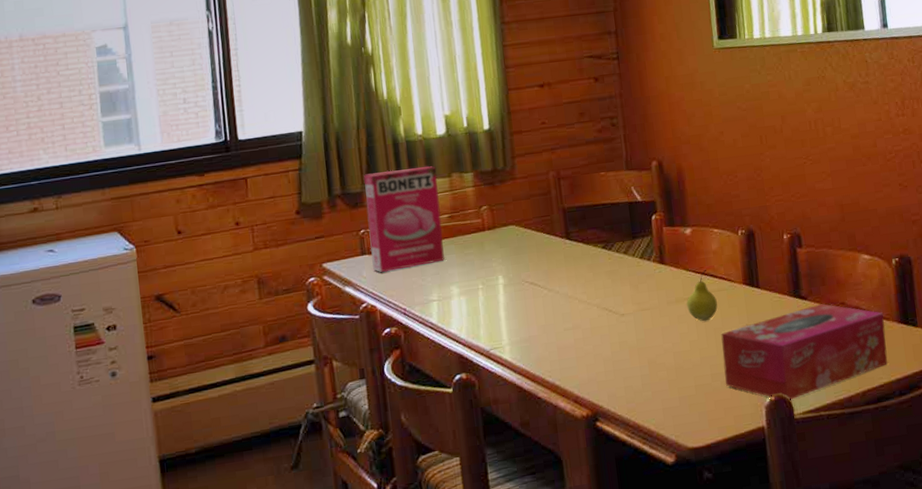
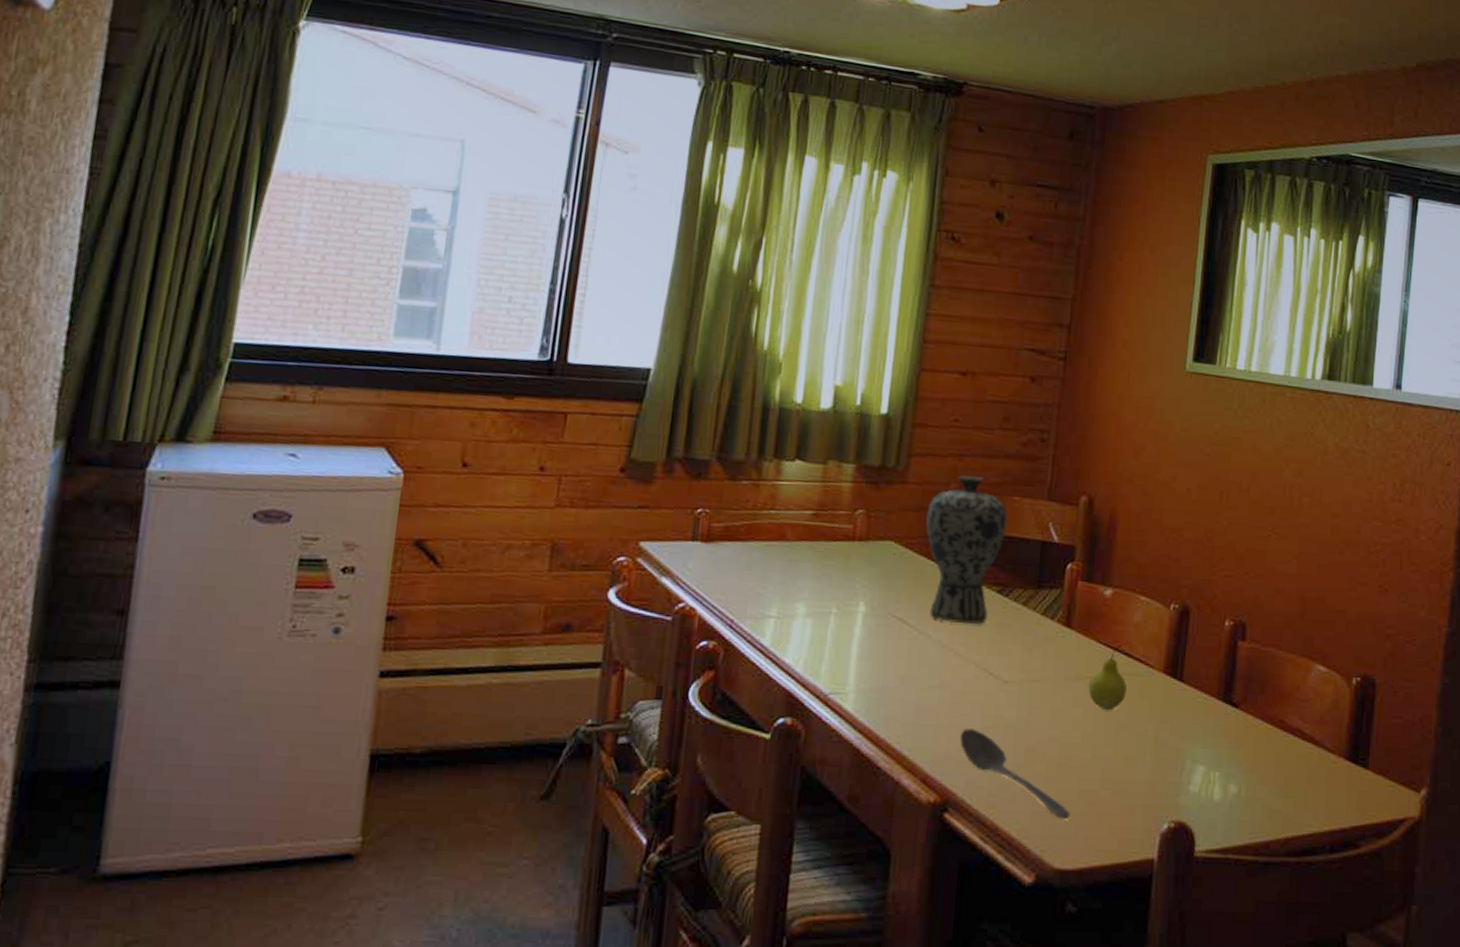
cereal box: present [363,166,446,273] -> none [703,439,811,569]
vase: none [535,163,600,279] -> present [926,476,1007,625]
stirrer: none [596,355,693,410] -> present [960,728,1070,820]
tissue box: present [721,303,888,401] -> none [1116,716,1330,832]

